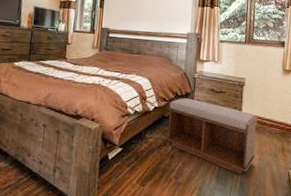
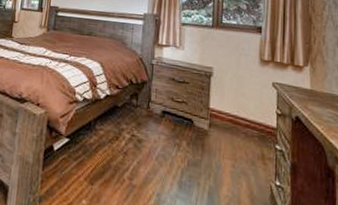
bench: present [166,98,257,175] -> none [118,86,229,183]

